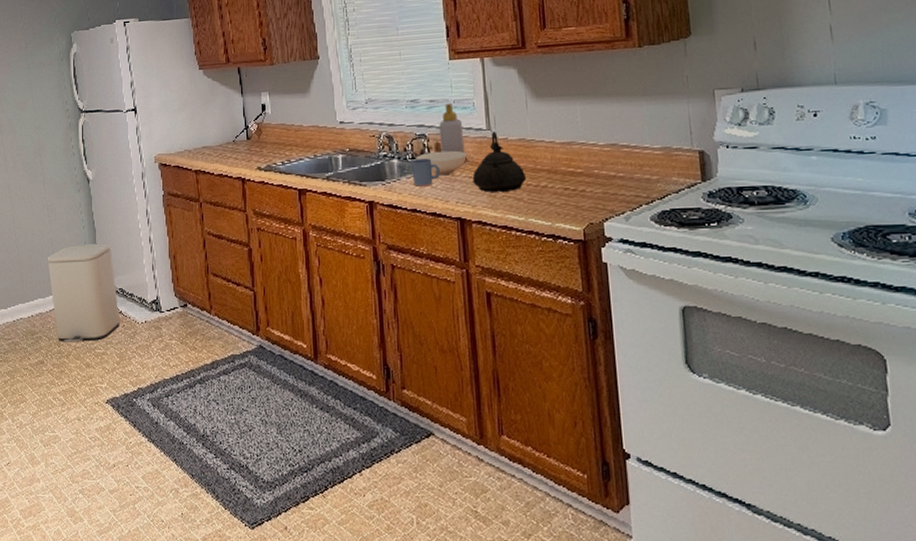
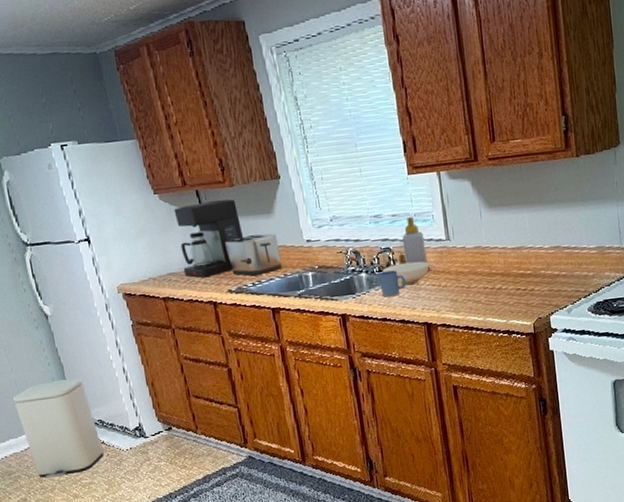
coffee maker: none [215,77,277,154] -> present [174,199,243,278]
toaster: none [260,112,313,155] -> present [225,233,283,276]
teakettle: present [472,131,526,192] -> none [435,241,483,298]

